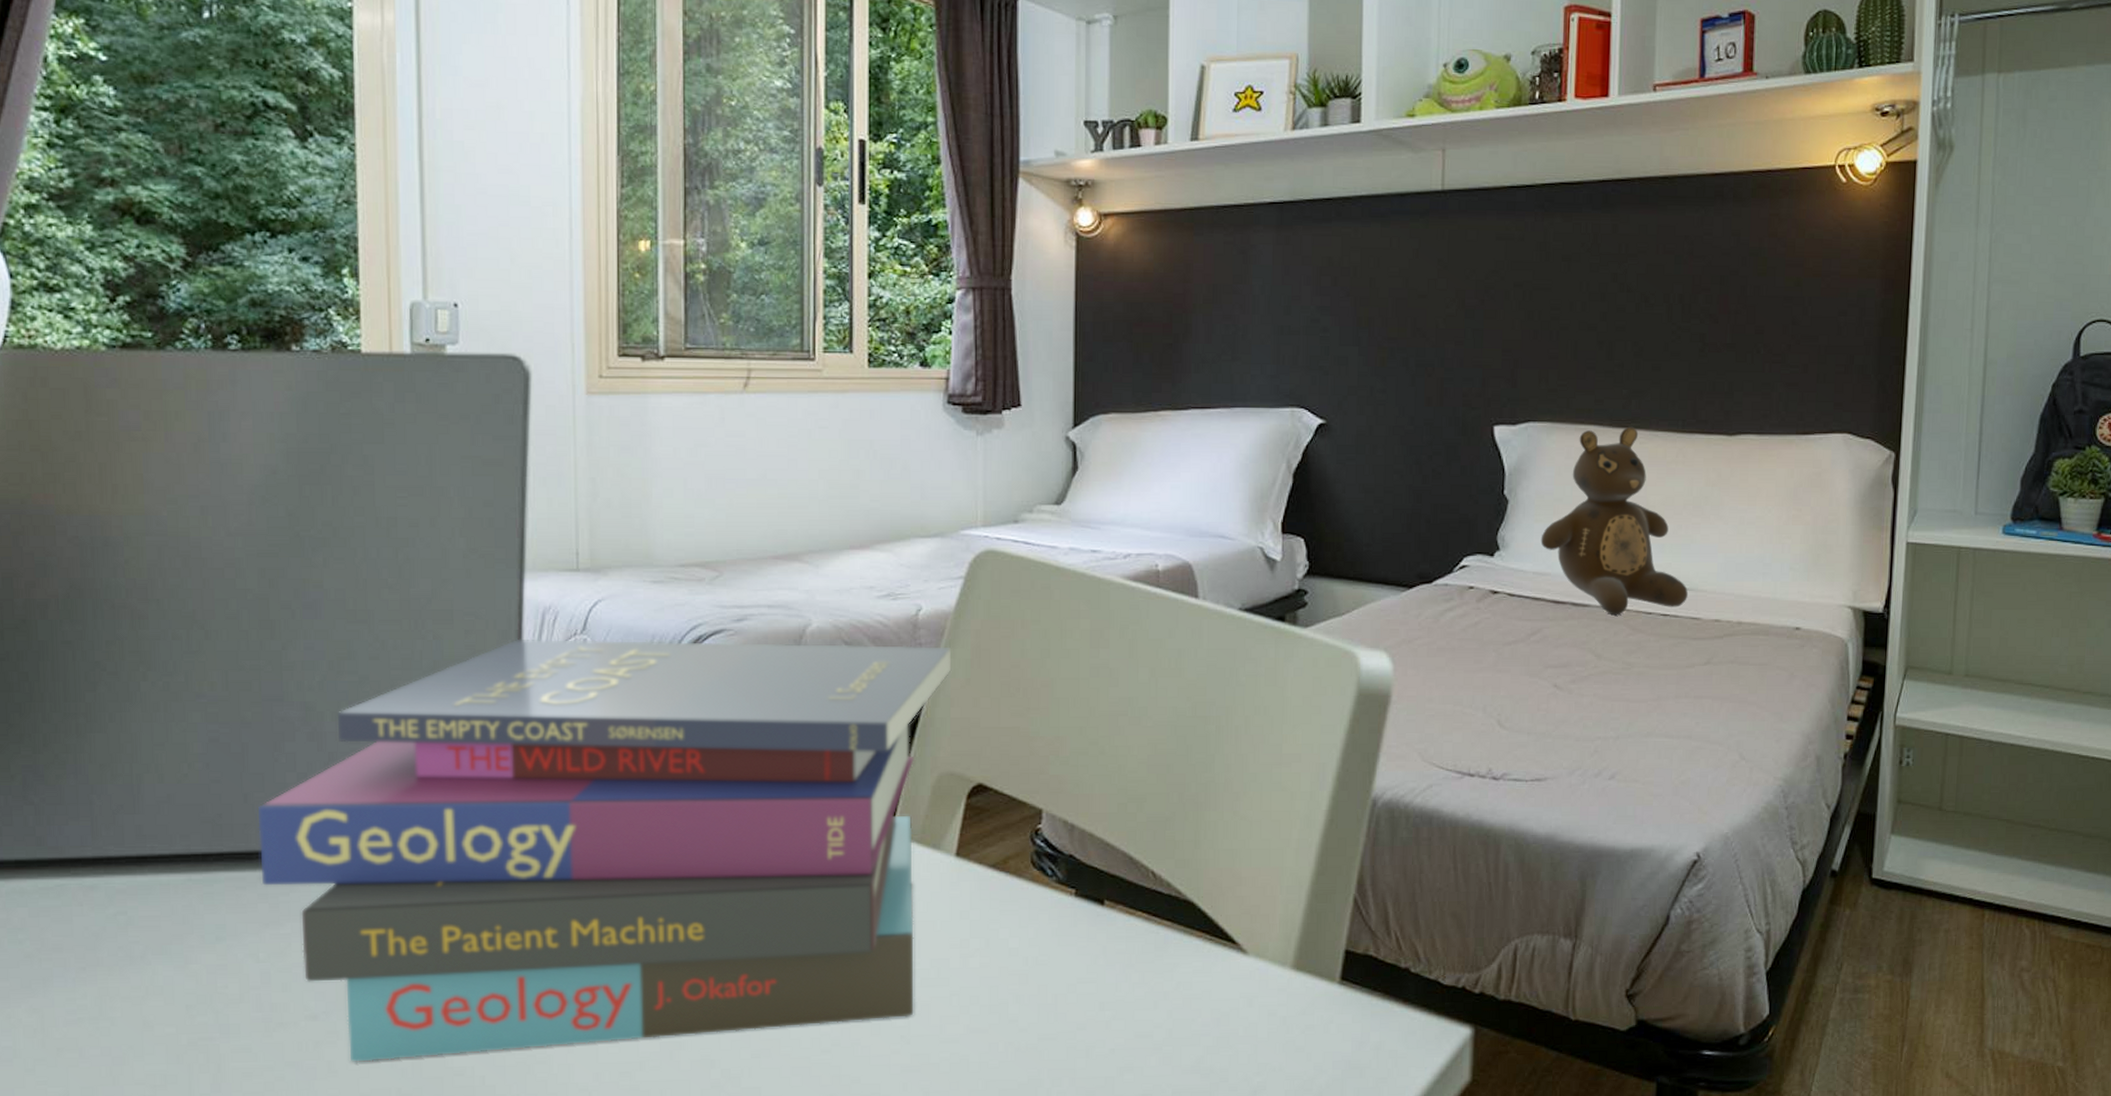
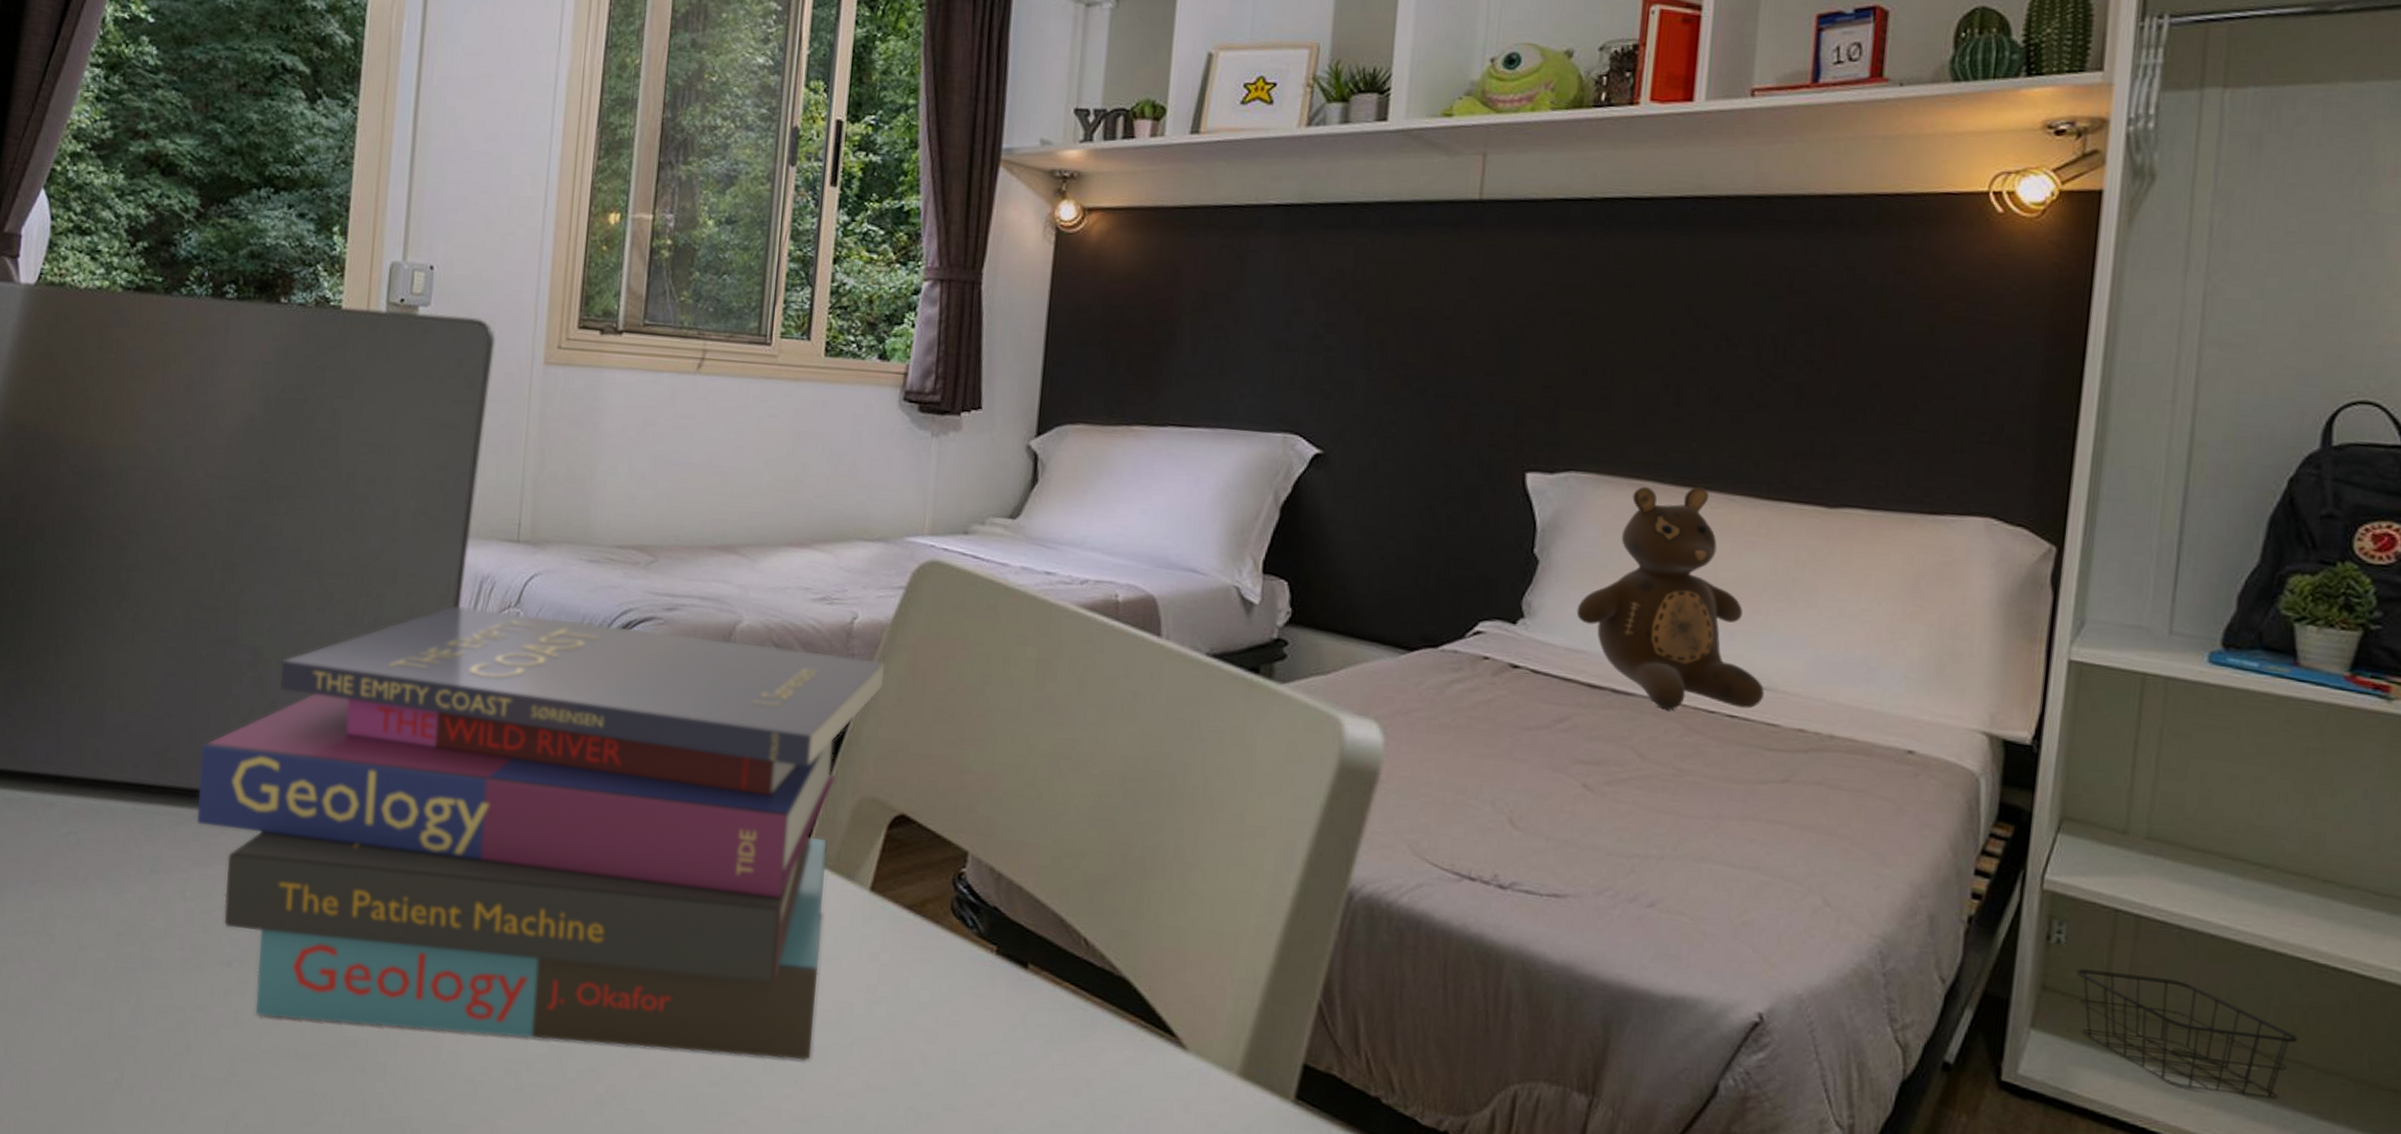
basket: none [1921,782,2070,864] -> present [2076,968,2297,1099]

